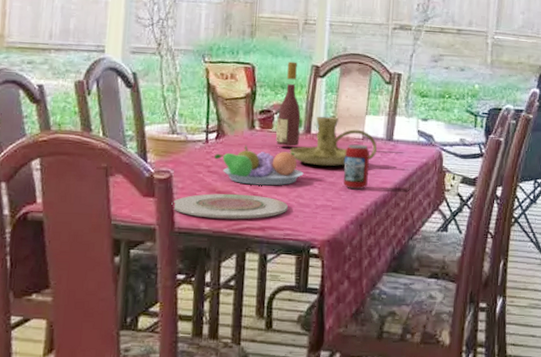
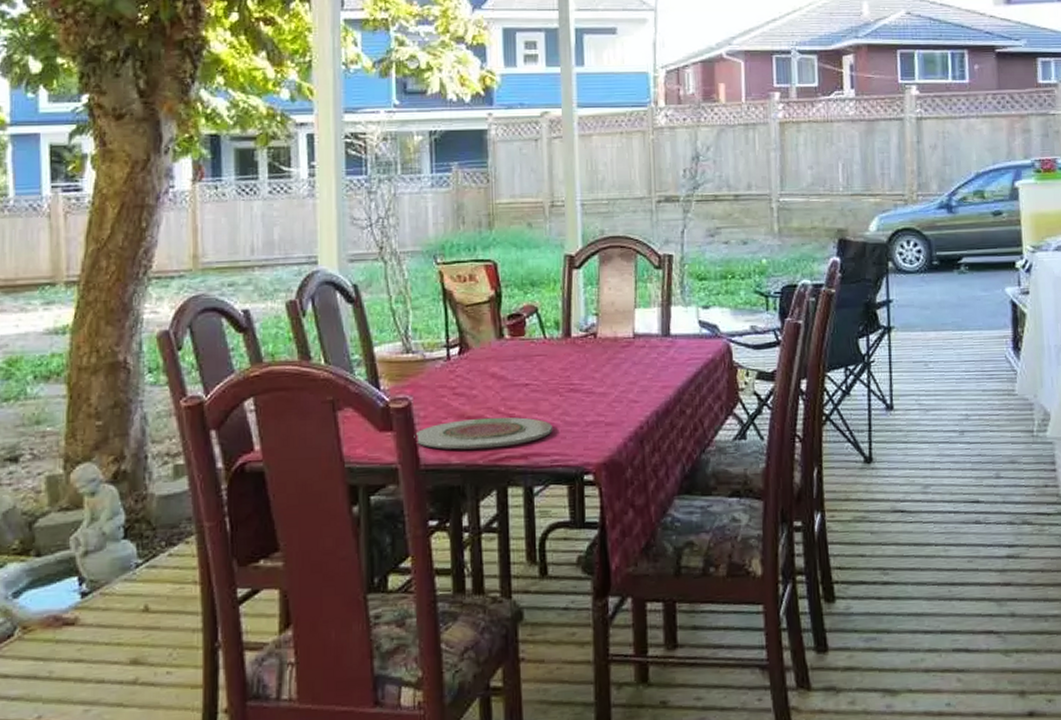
fruit bowl: present [214,145,304,186] -> none [459,358,568,405]
wine bottle: present [276,62,301,147] -> none [530,253,558,355]
candle holder: present [289,116,378,167] -> none [547,314,653,375]
beverage can: present [343,144,370,190] -> none [615,344,645,400]

